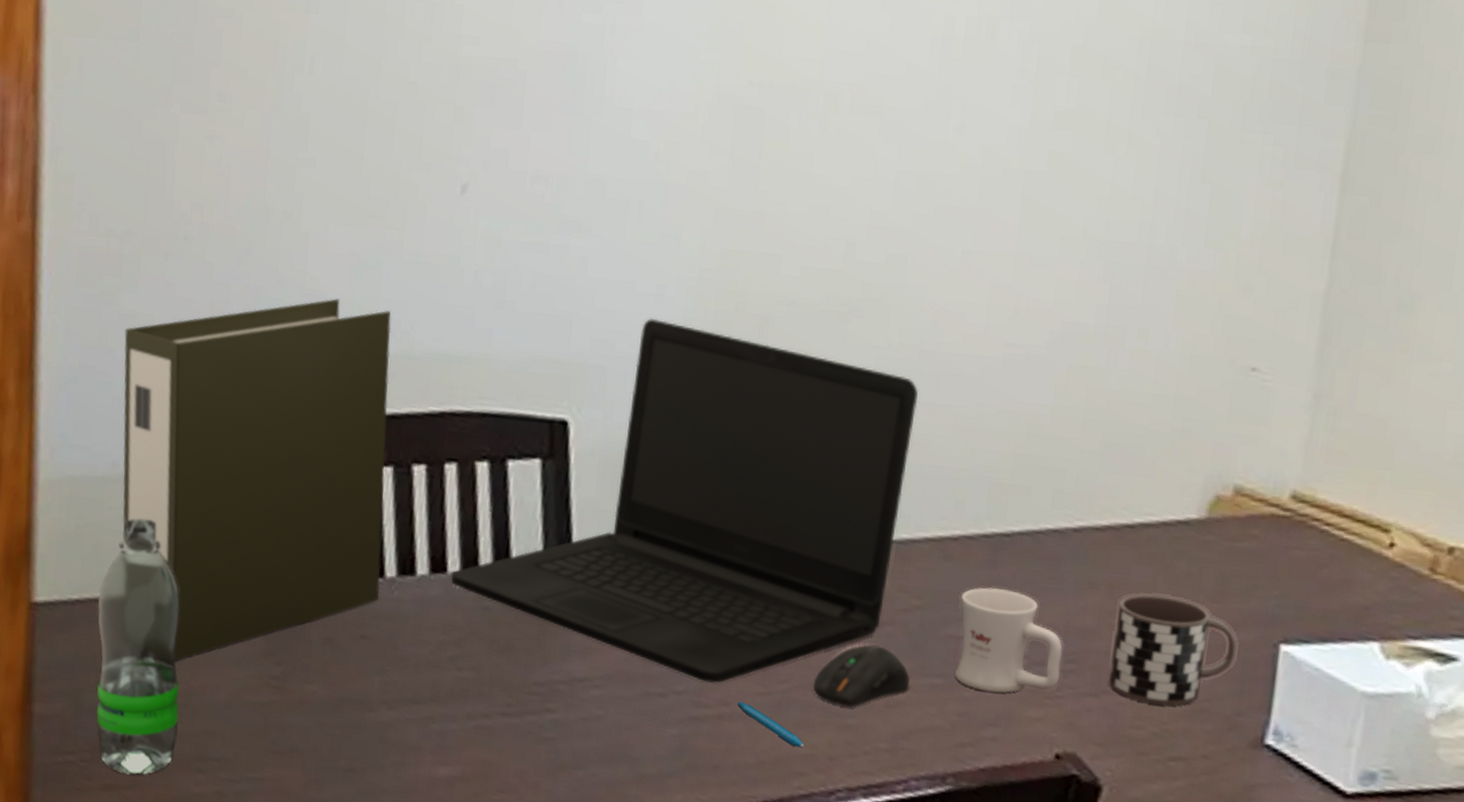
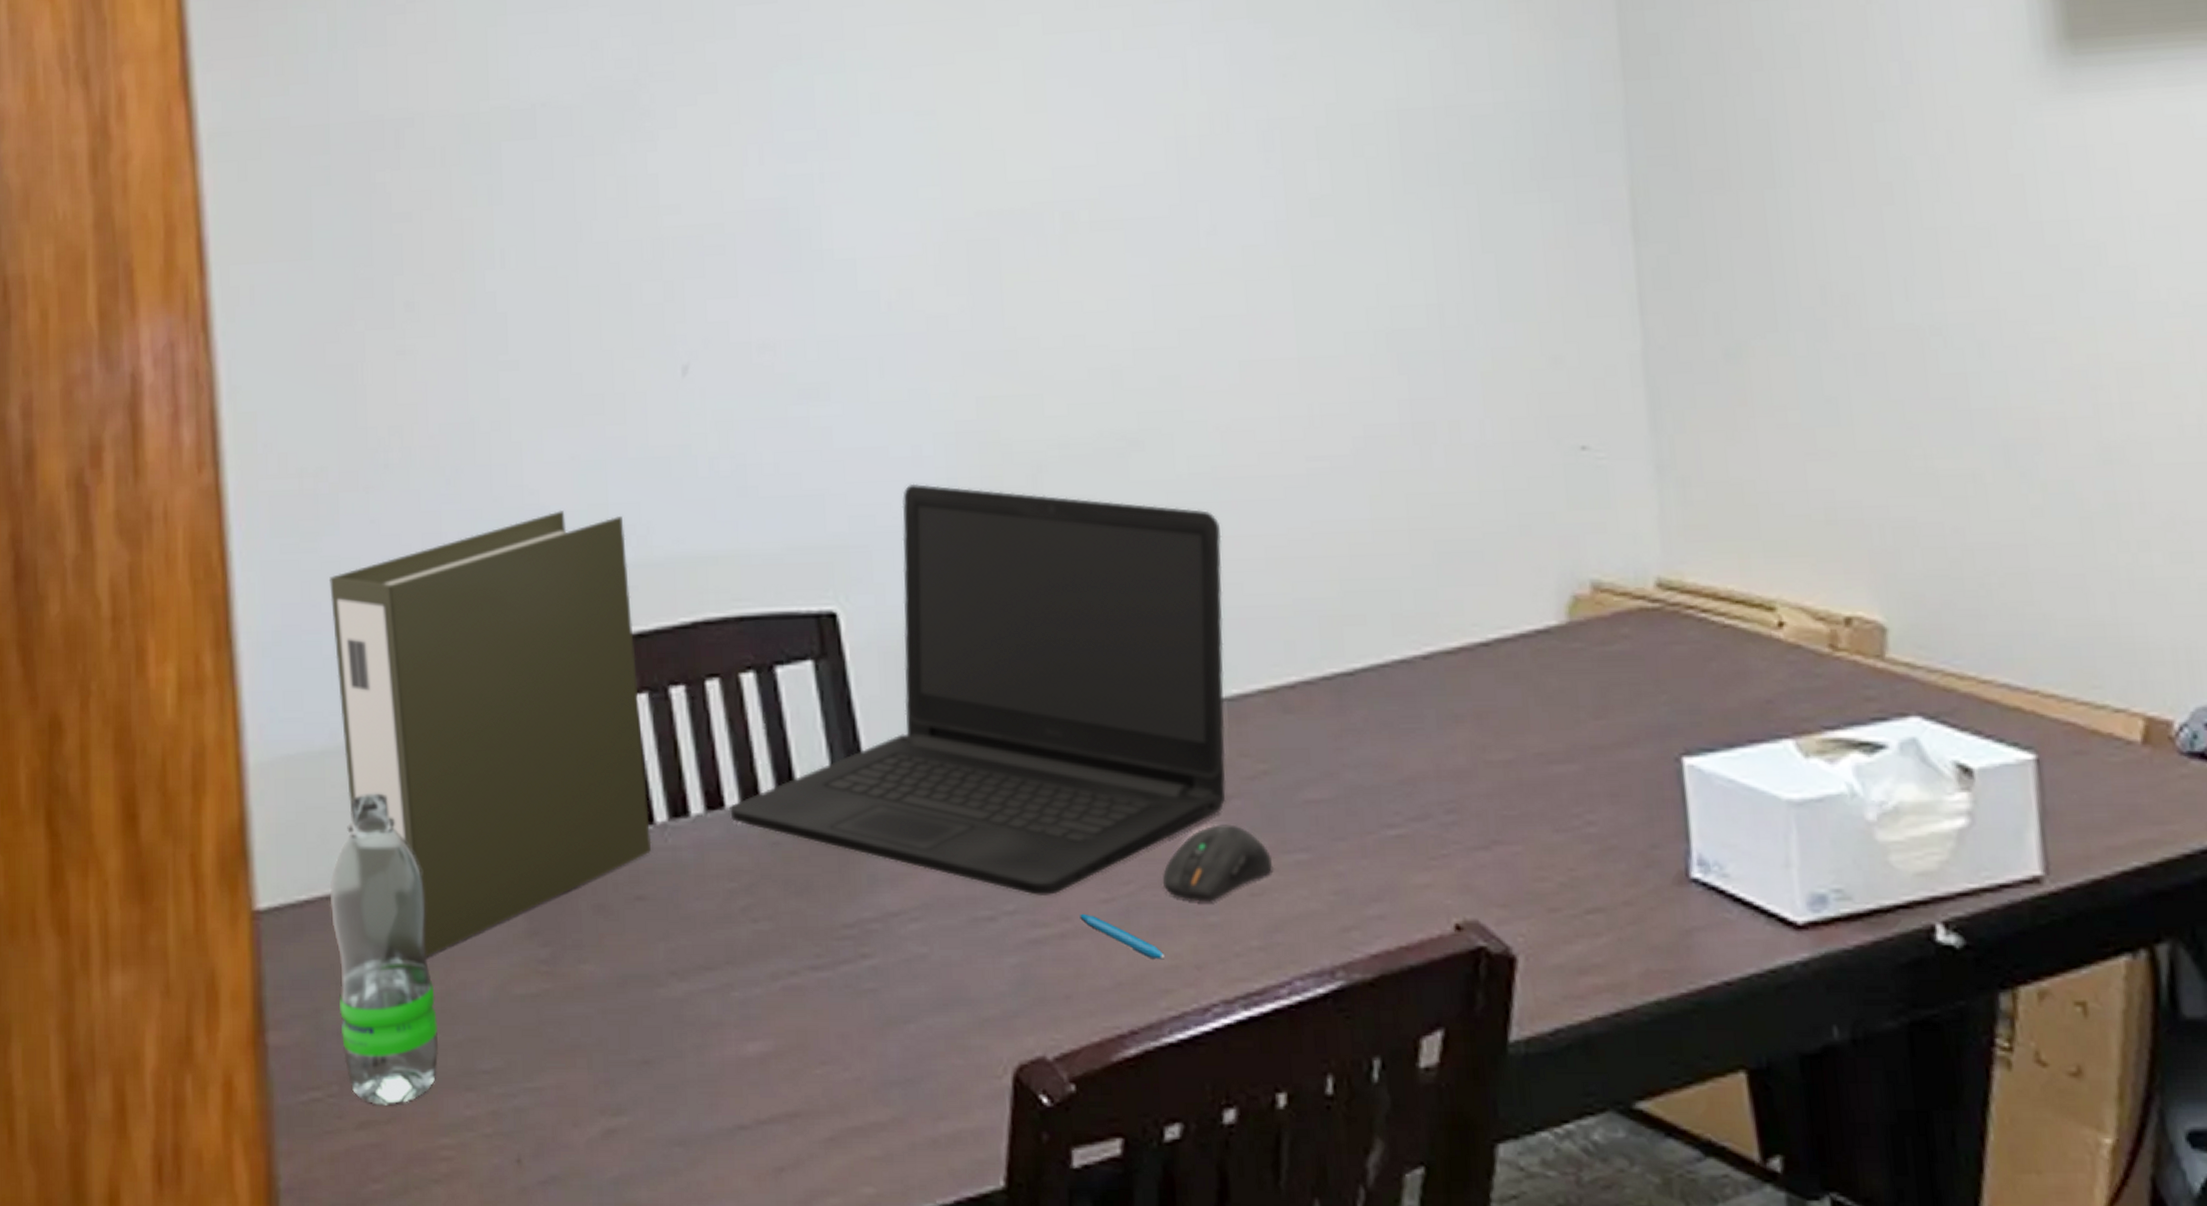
mug: present [955,587,1063,693] -> none [1311,736,1442,861]
cup: present [1108,594,1237,706] -> none [1491,720,1636,850]

